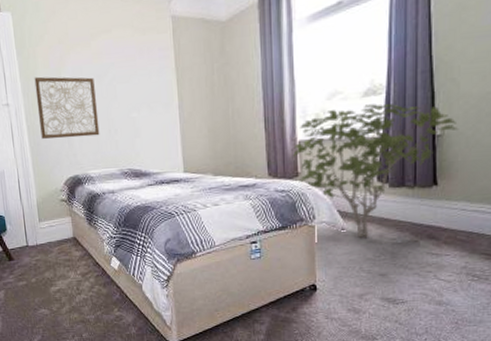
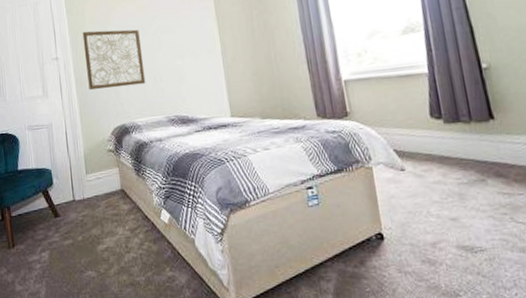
shrub: present [293,104,459,238] -> none [340,40,505,179]

